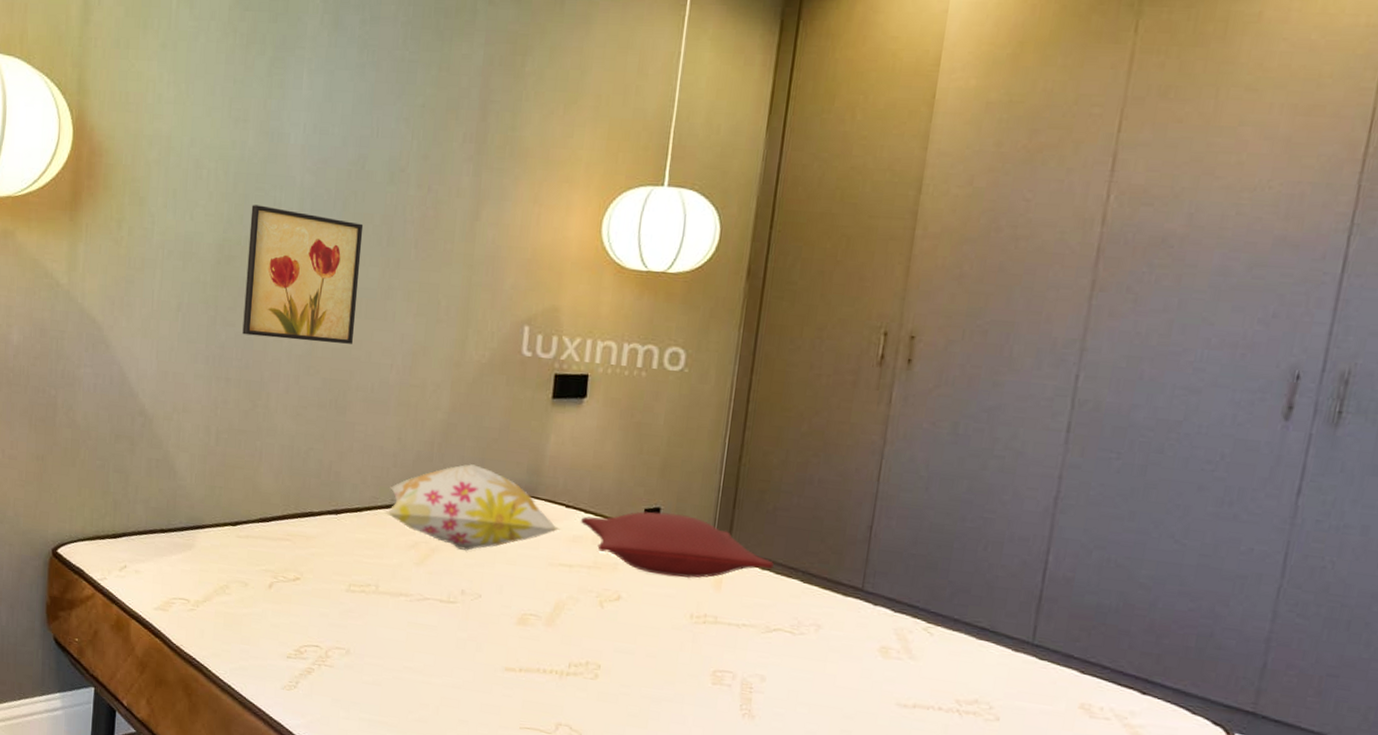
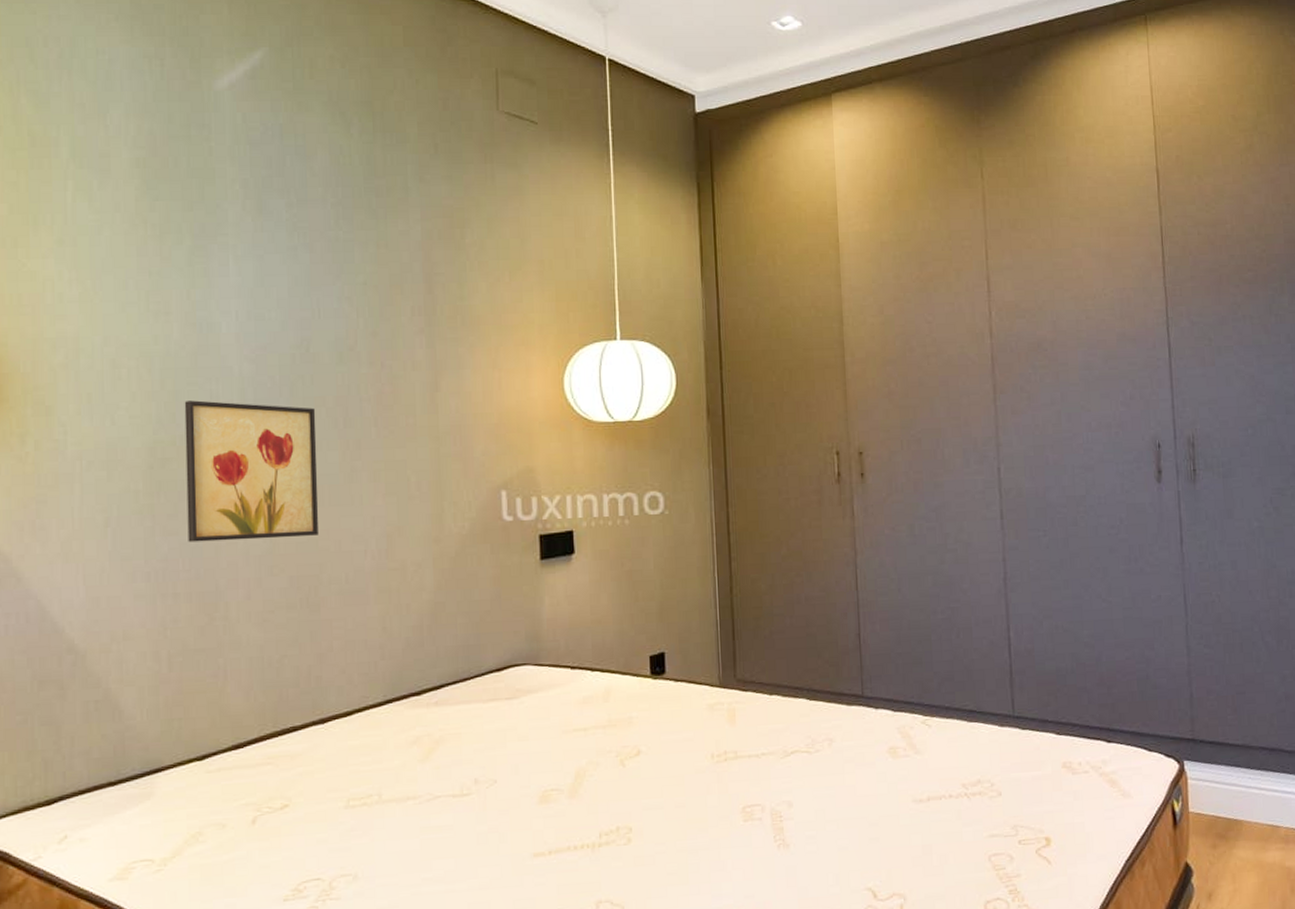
decorative pillow: present [384,464,560,551] -> none [377,642,569,735]
pillow: present [580,511,774,579] -> none [587,654,780,721]

